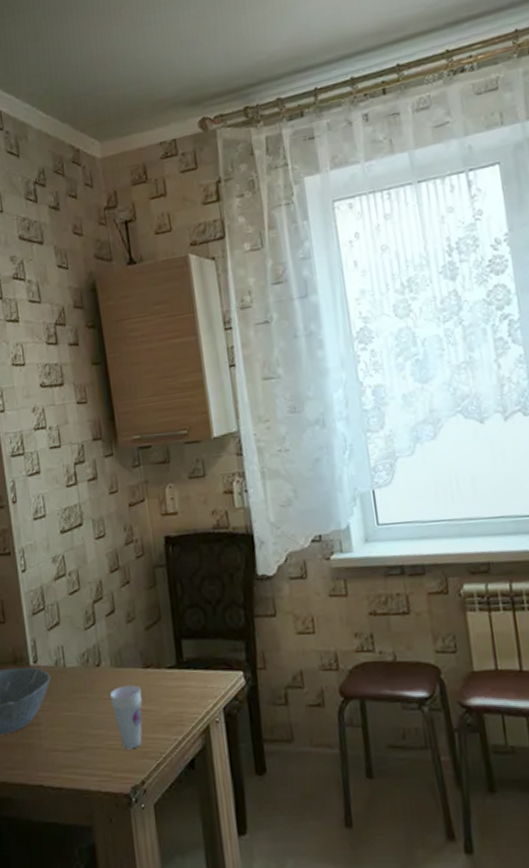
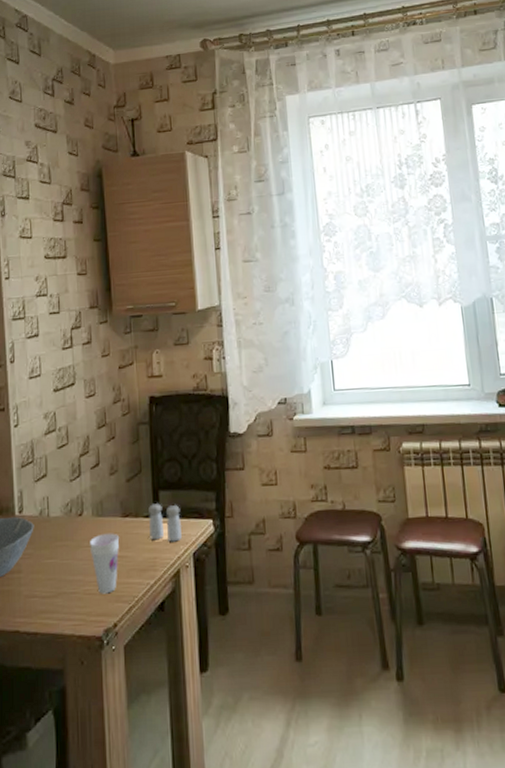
salt and pepper shaker: none [171,652,210,696] -> present [149,502,182,542]

